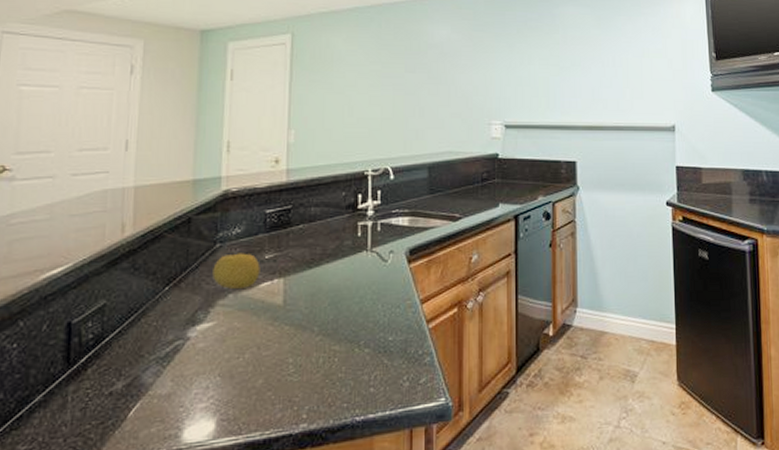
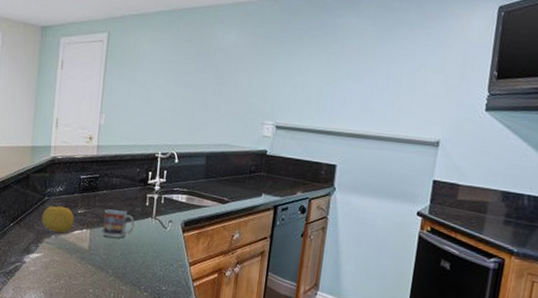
cup: none [300,246,344,283] -> present [101,209,135,238]

